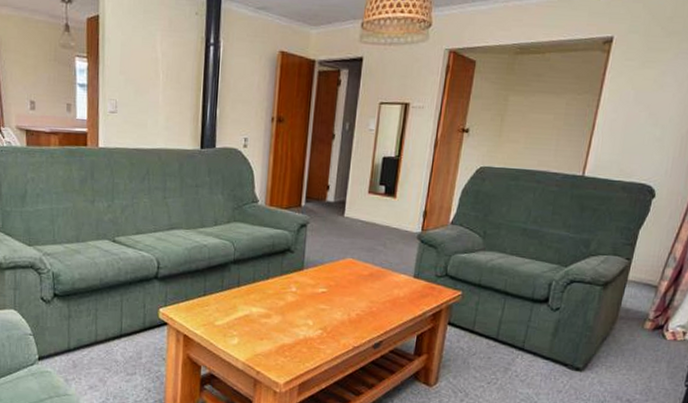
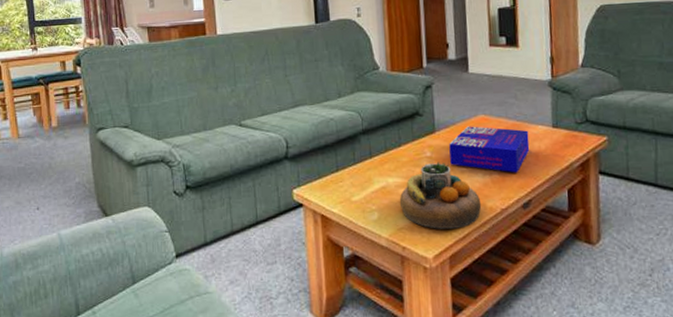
decorative bowl: none [259,297,336,360] -> present [399,162,482,229]
board game: none [313,267,391,316] -> present [449,126,530,173]

